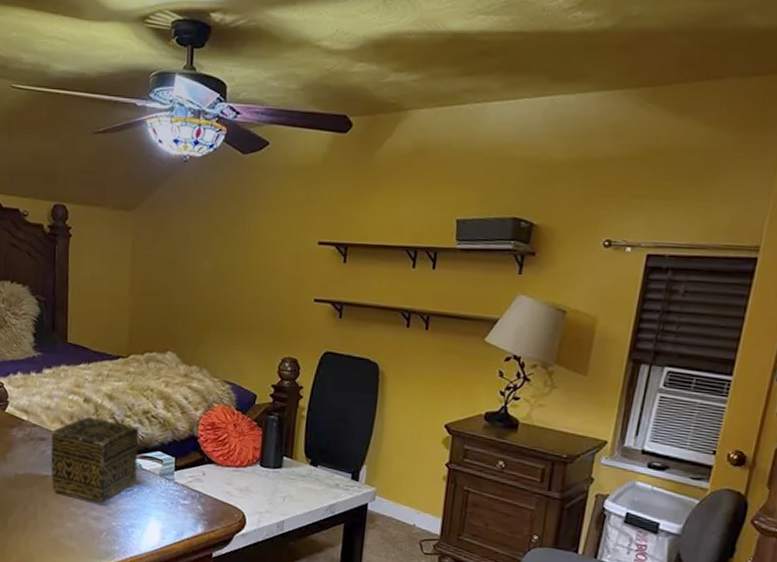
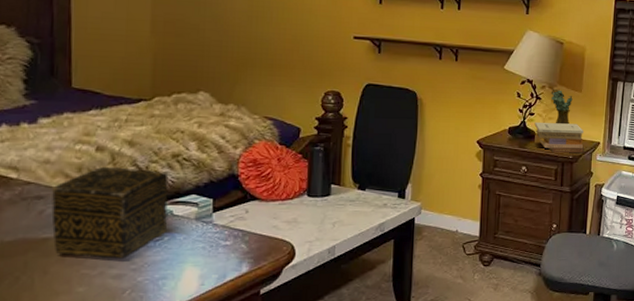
books: none [518,408,587,453] -> present [534,121,584,154]
vase: none [543,367,574,415] -> present [551,87,573,125]

